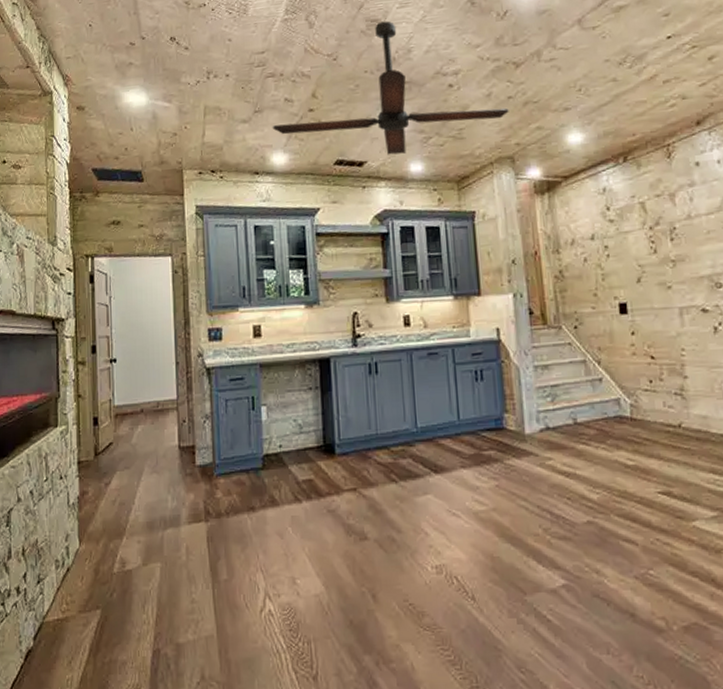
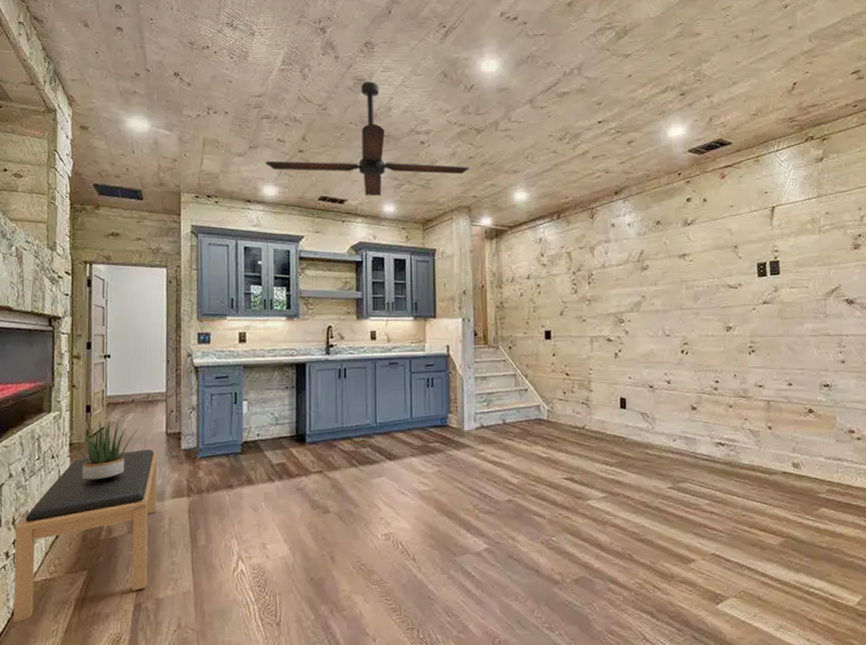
bench: none [25,466,173,669] -> present [13,449,157,622]
potted plant: none [73,432,149,506] -> present [65,419,139,482]

